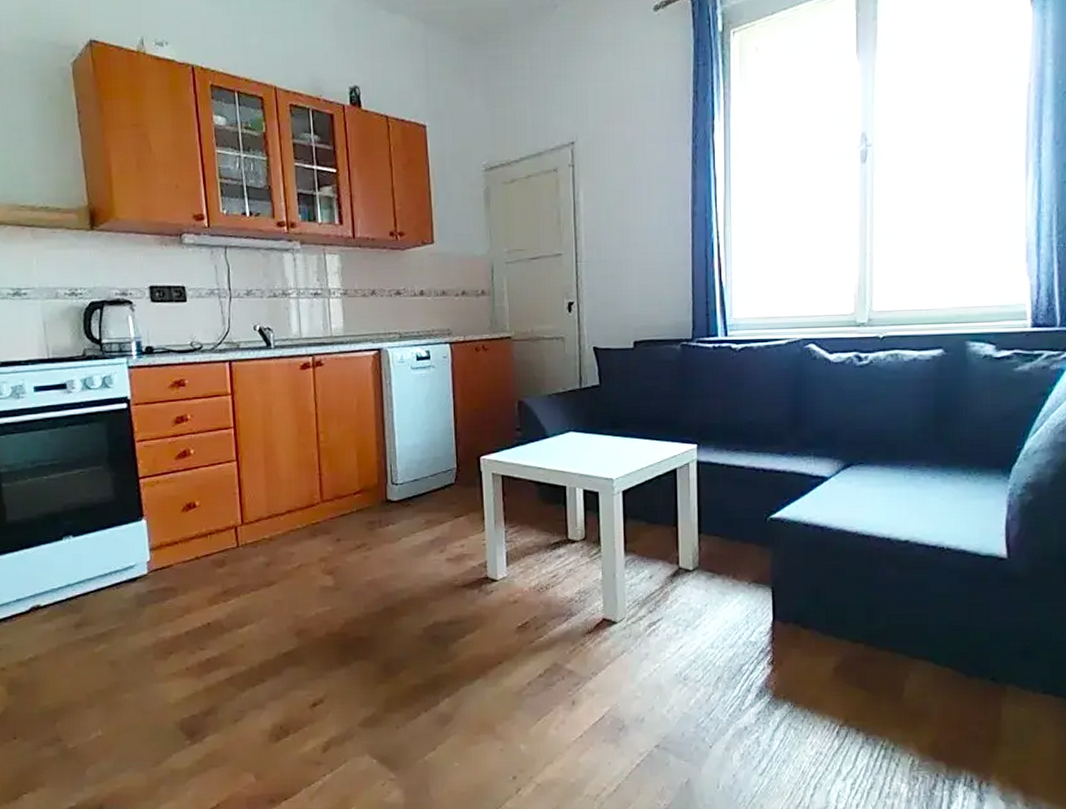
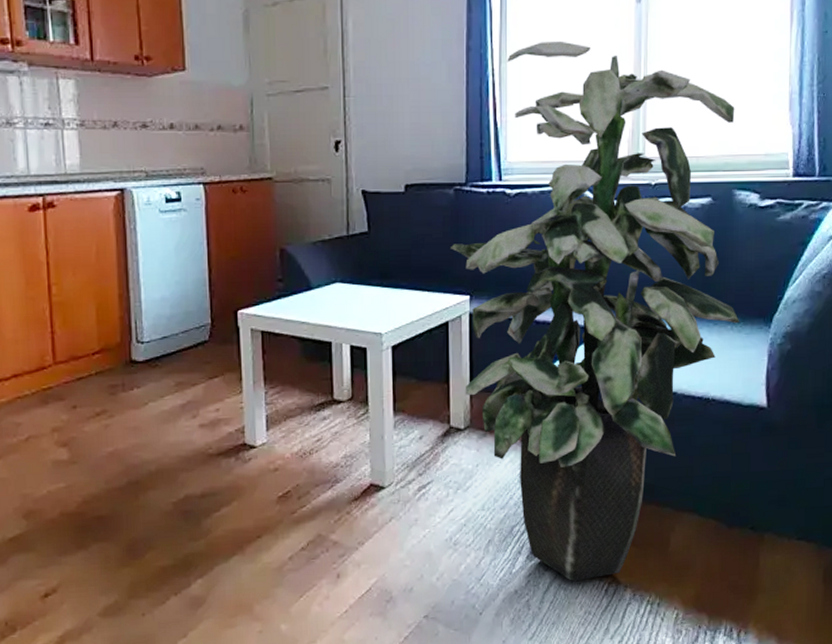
indoor plant: none [678,202,976,721] -> present [451,40,740,581]

